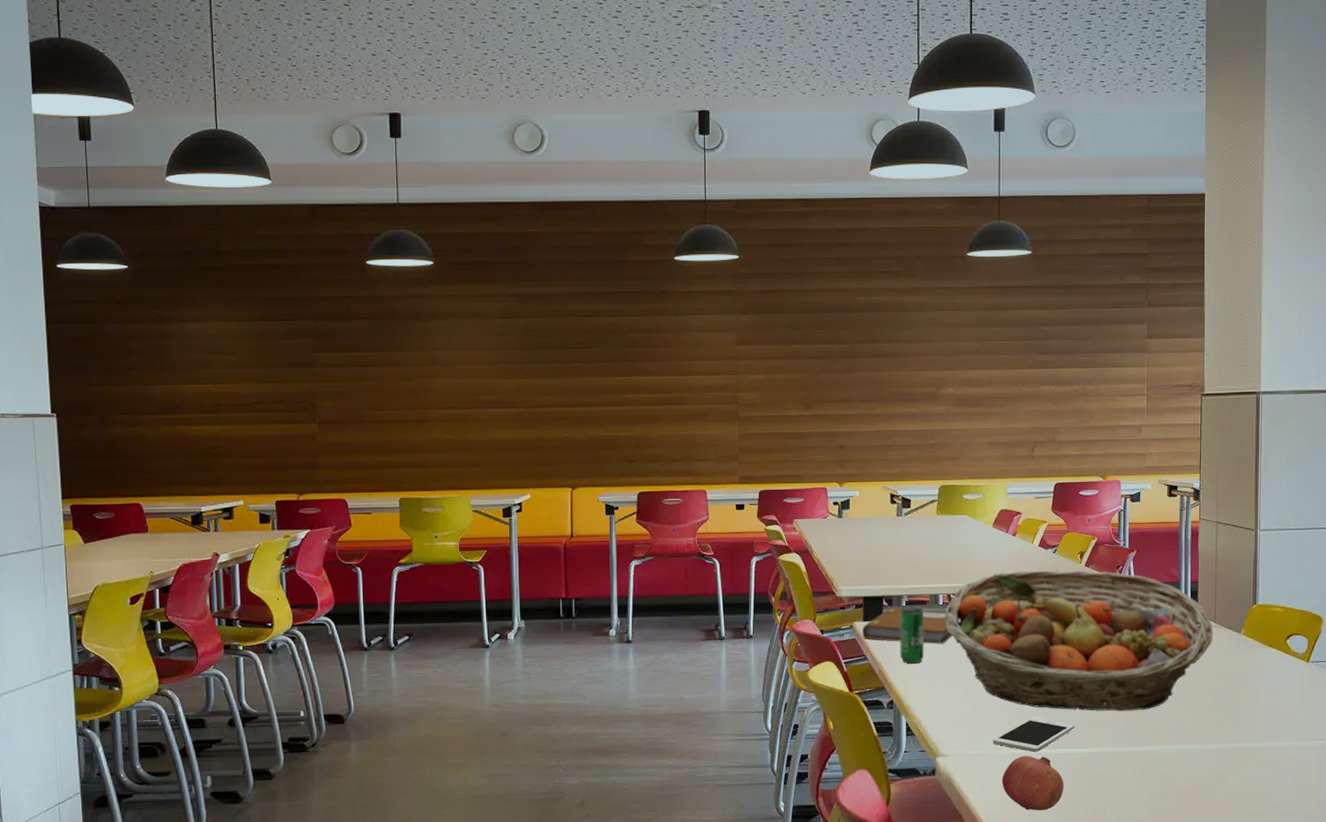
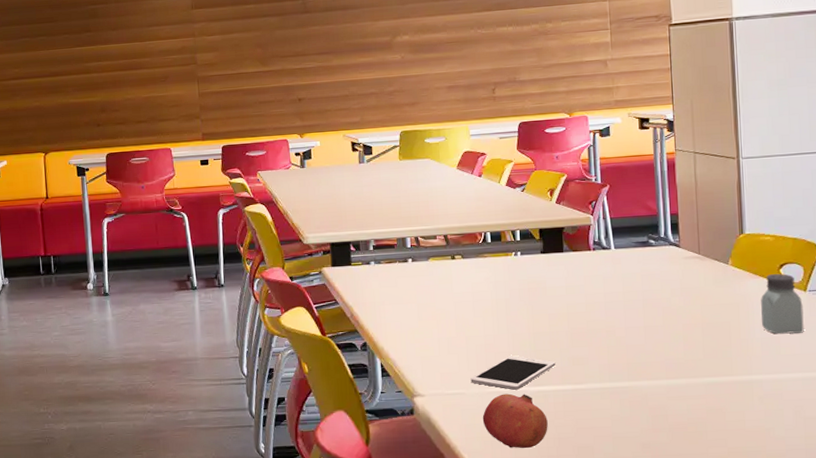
notebook: present [862,607,953,644] -> none [331,252,423,287]
beverage can: present [900,605,924,663] -> none [368,249,395,306]
fruit basket: present [944,570,1213,712] -> none [413,207,699,348]
saltshaker: none [1268,644,1305,703] -> present [761,274,804,334]

